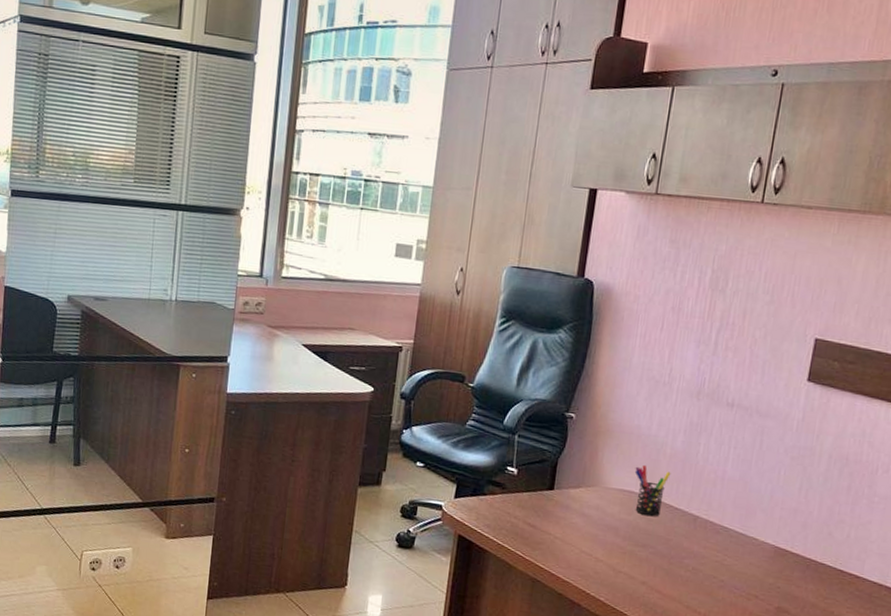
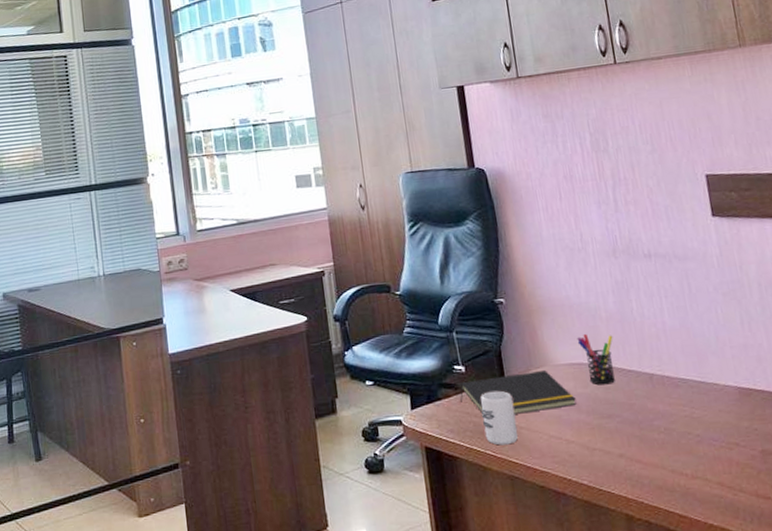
notepad: none [505,484,617,529] -> present [460,369,577,414]
cup: none [519,497,556,551] -> present [481,390,519,446]

